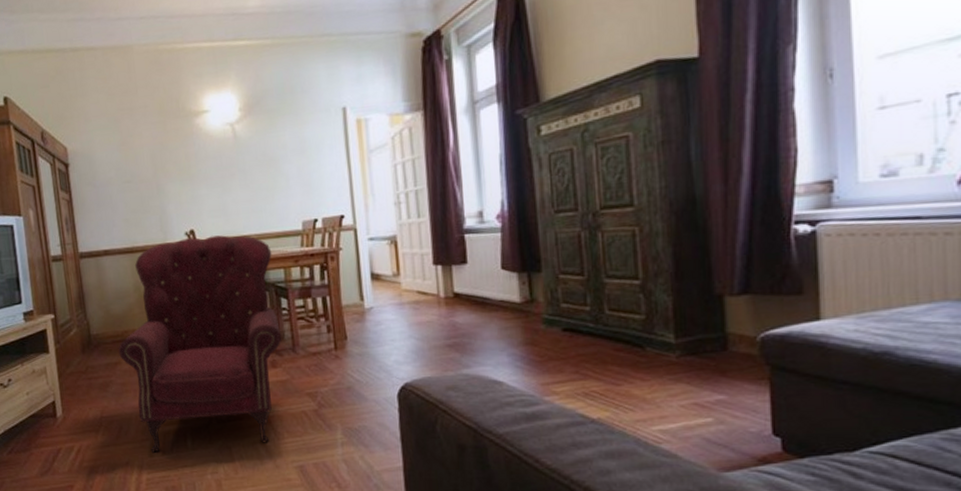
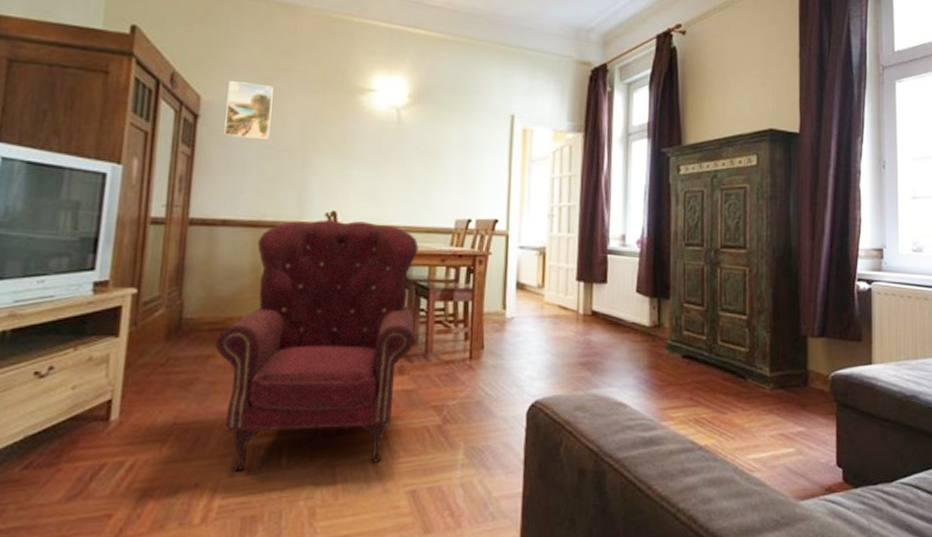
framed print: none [85,126,127,179] -> present [224,81,274,141]

